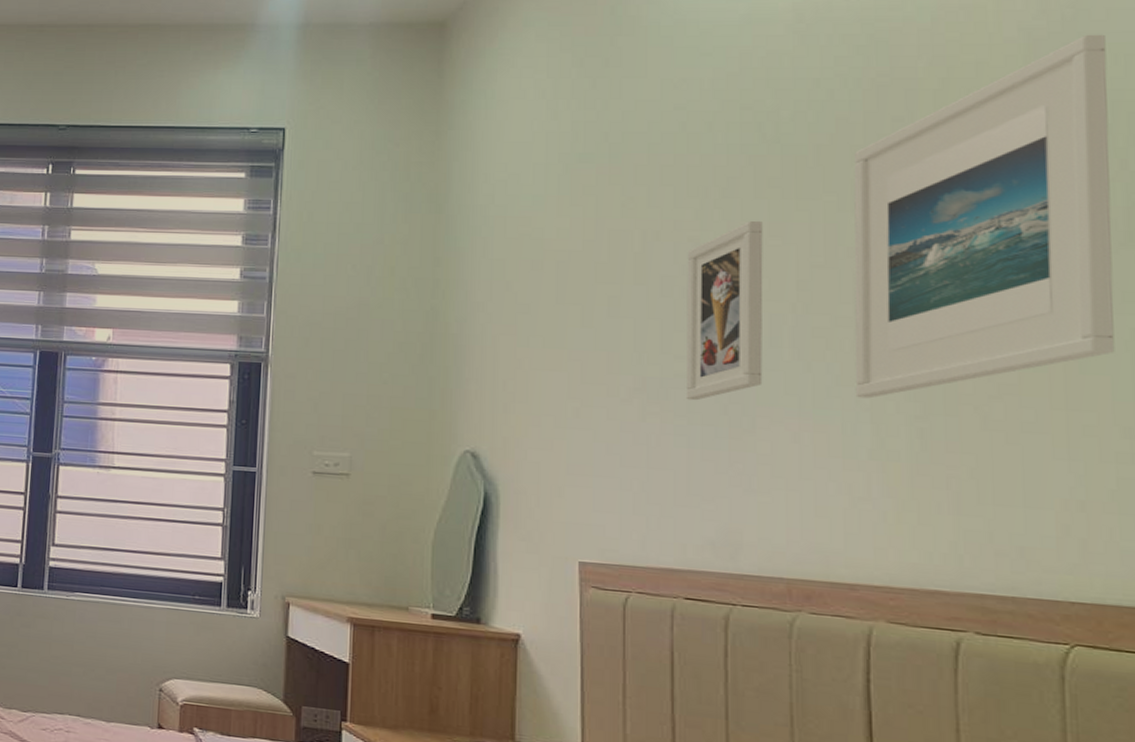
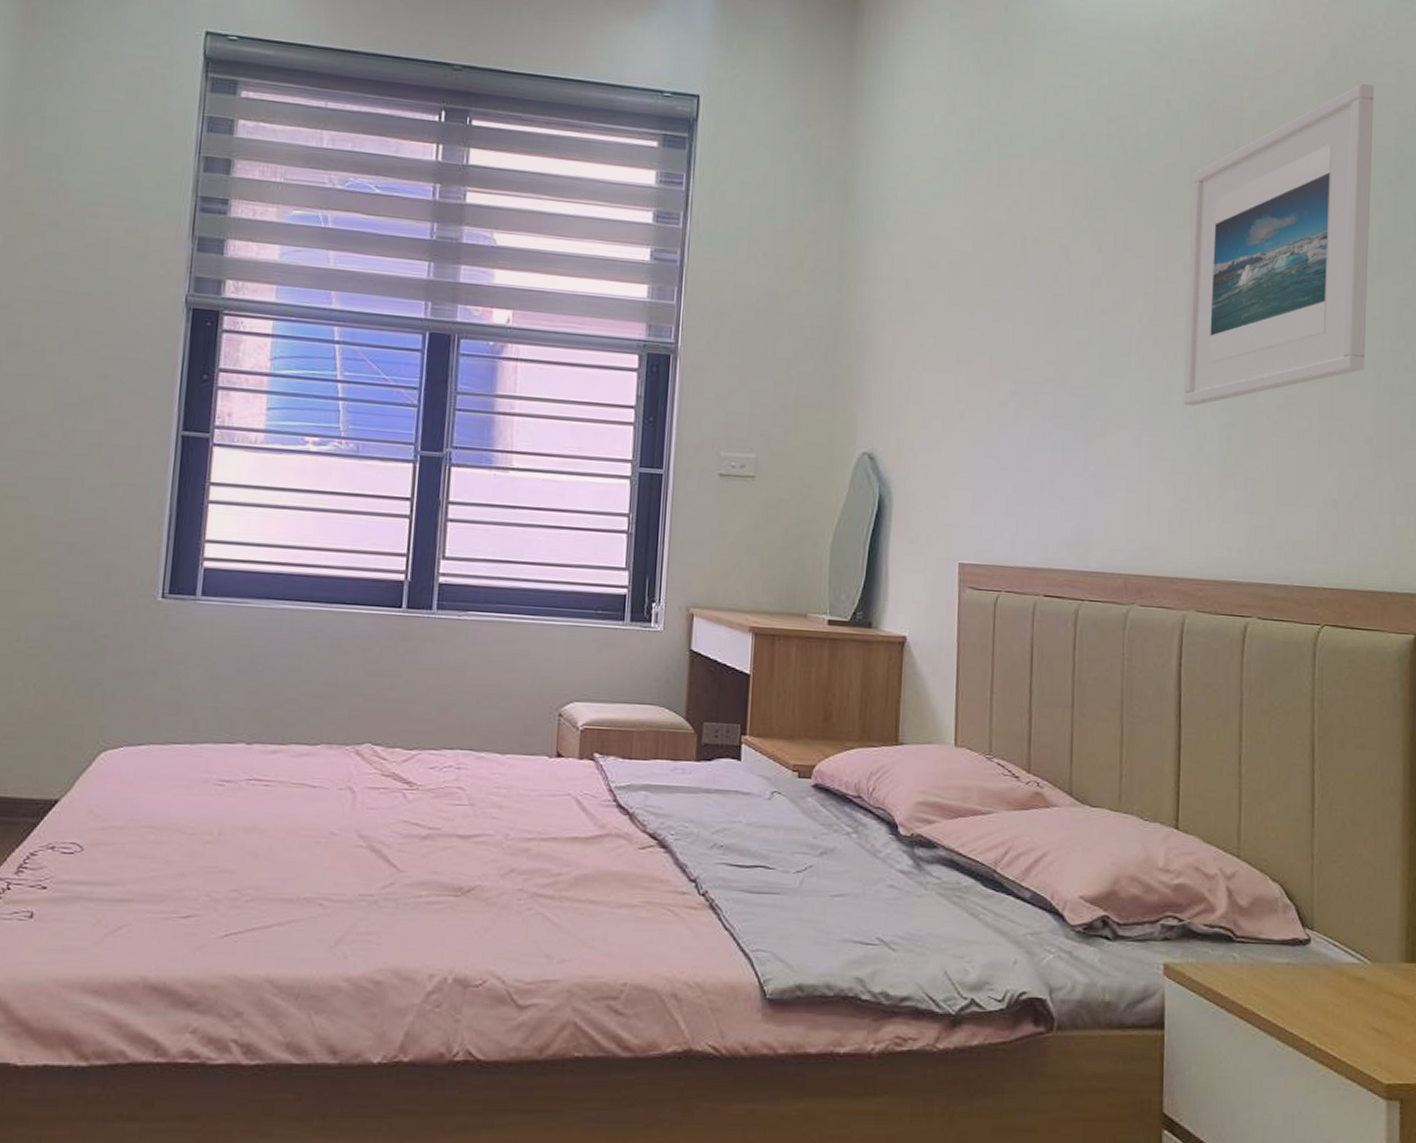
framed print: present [685,220,763,401] -> none [1052,232,1120,405]

